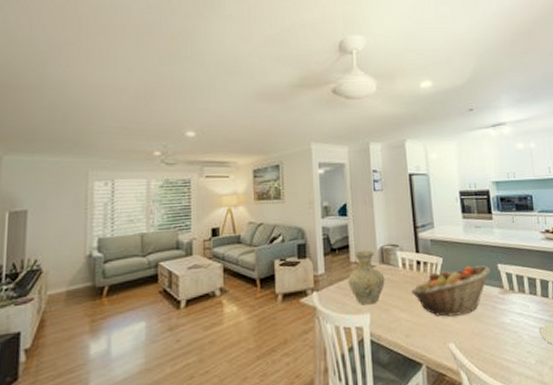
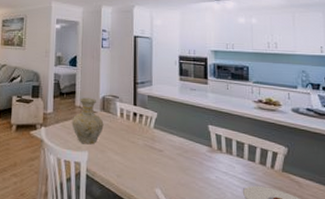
fruit basket: present [411,265,490,317] -> none [126,122,201,166]

